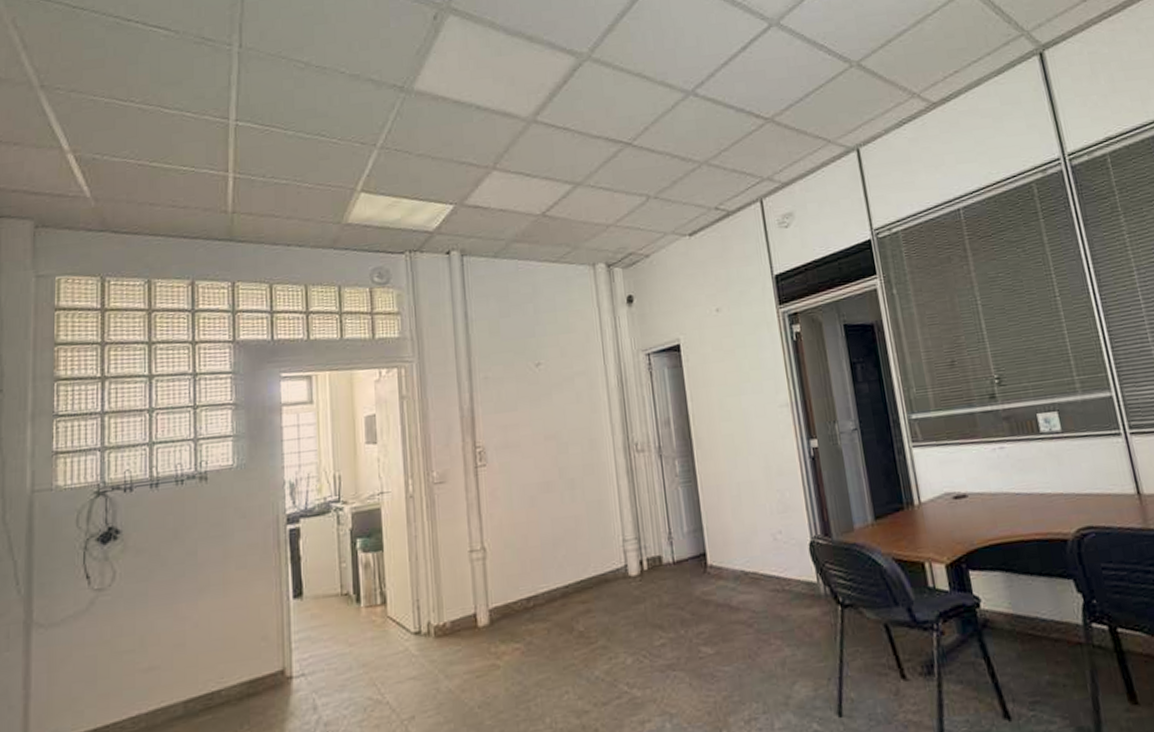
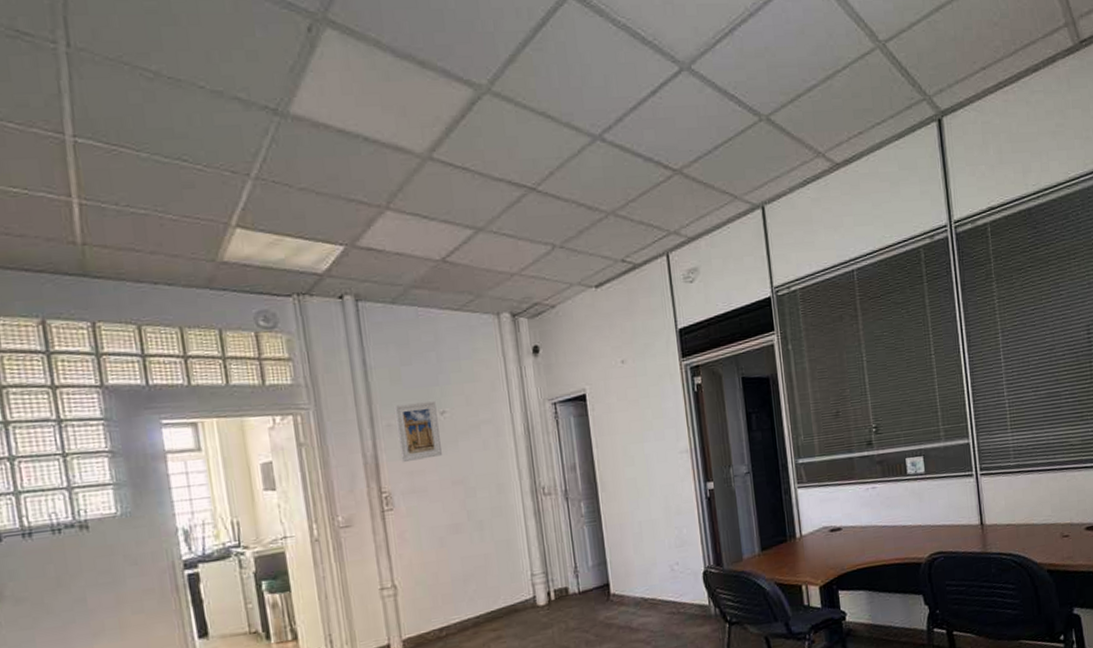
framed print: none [492,353,536,417] -> present [394,401,442,463]

